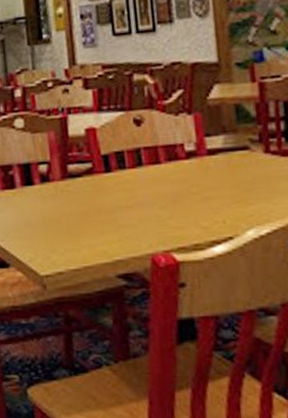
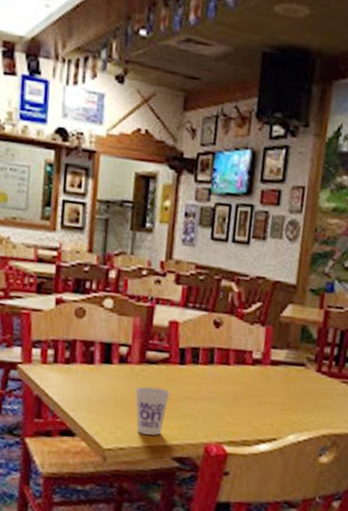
cup: none [63,201,101,254] -> present [135,386,170,435]

